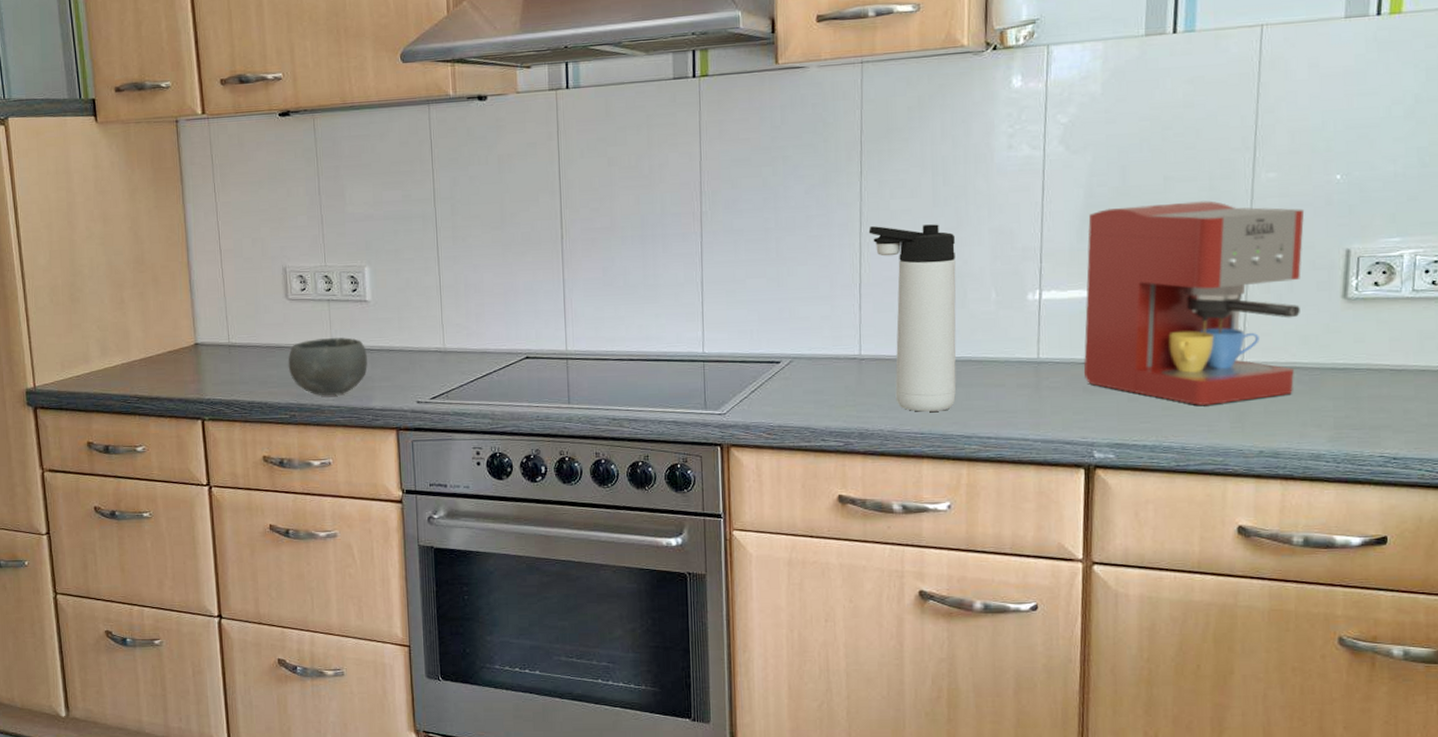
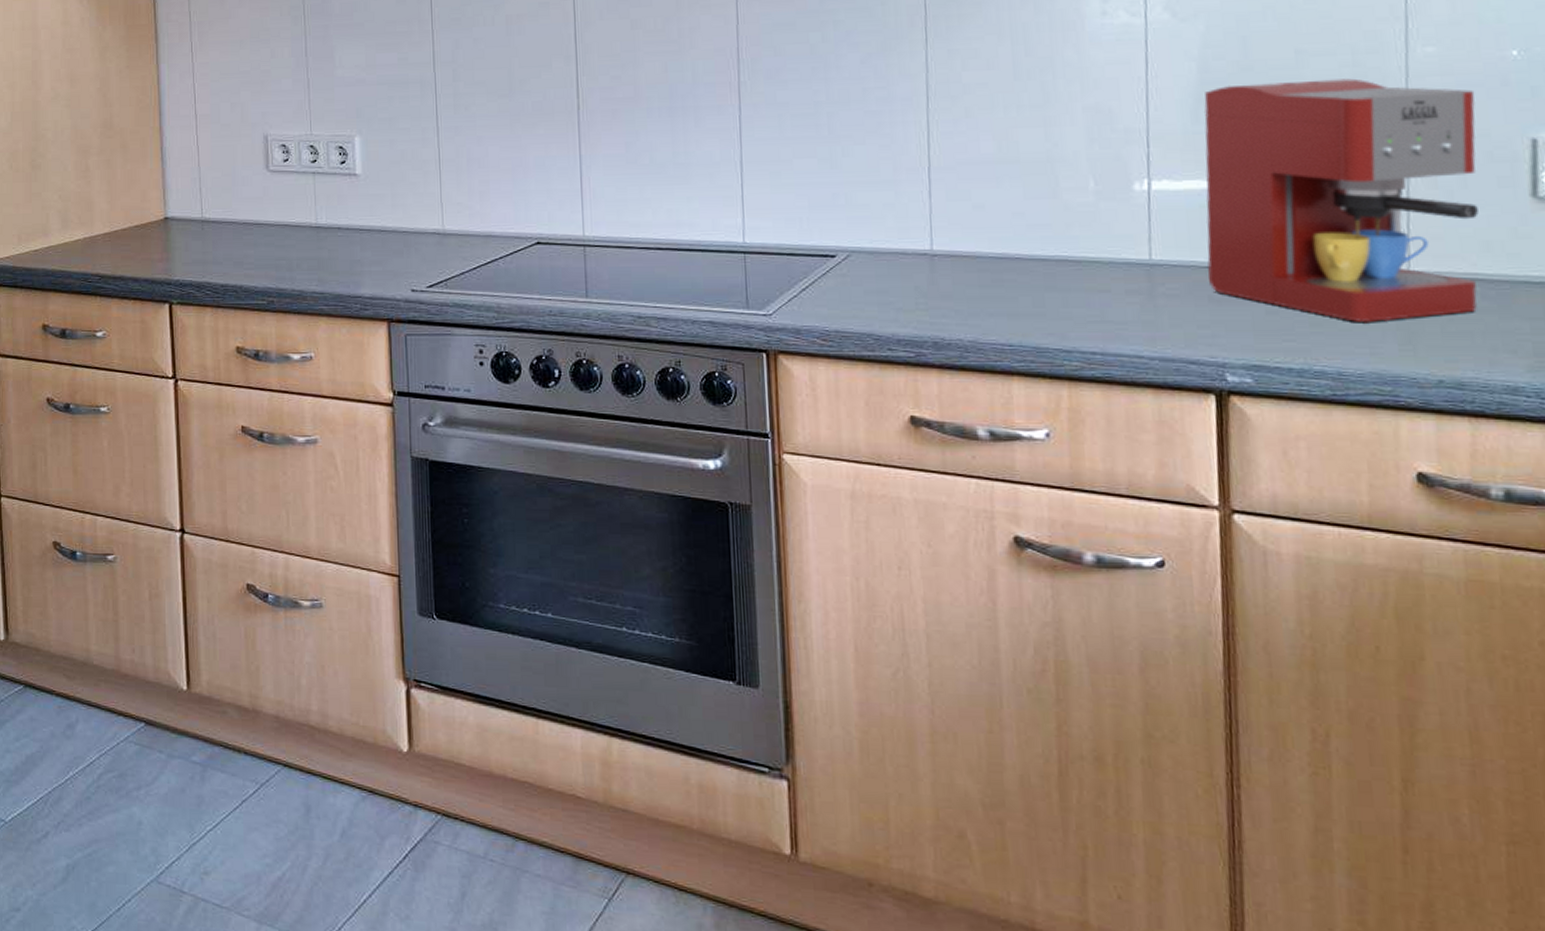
bowl: present [288,337,367,395] -> none [267,215,356,280]
thermos bottle: present [868,224,957,412] -> none [937,100,1051,320]

